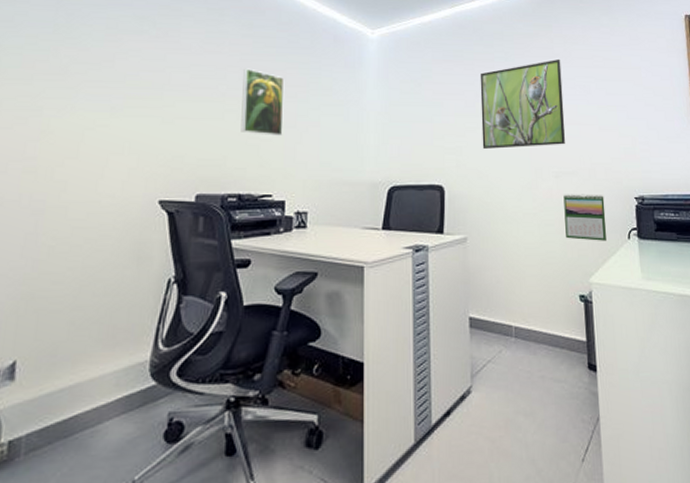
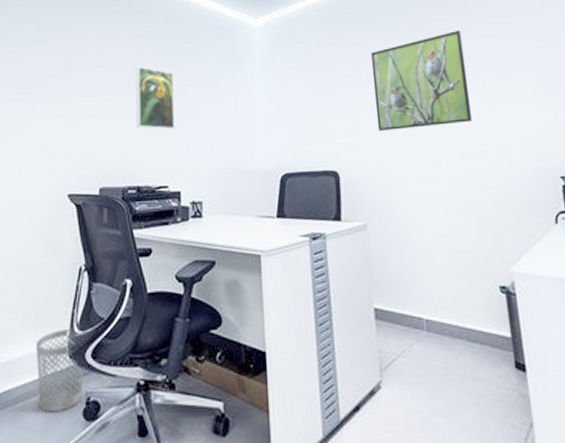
wastebasket: none [111,345,168,437] -> present [36,328,85,413]
calendar: present [563,194,607,241] -> none [473,175,529,226]

